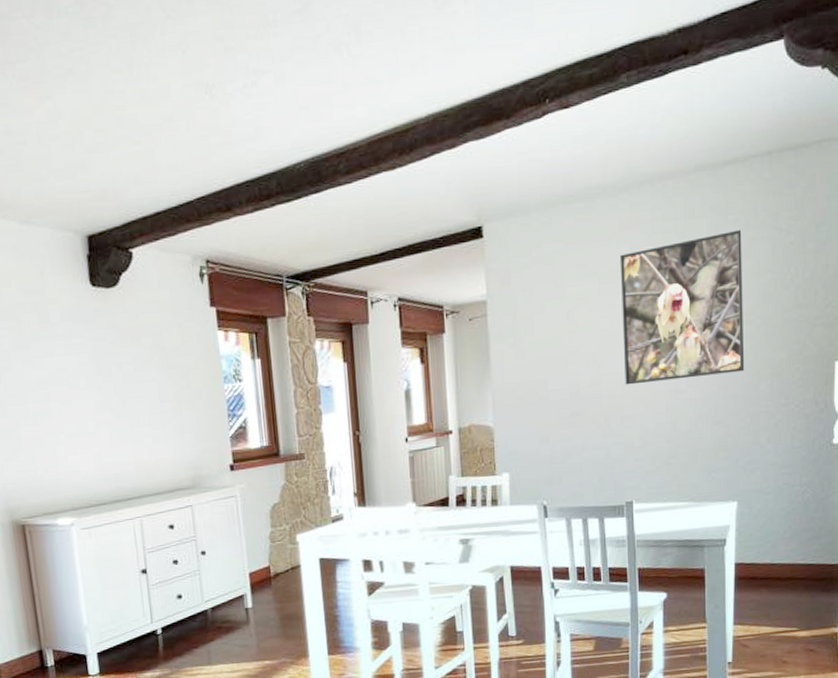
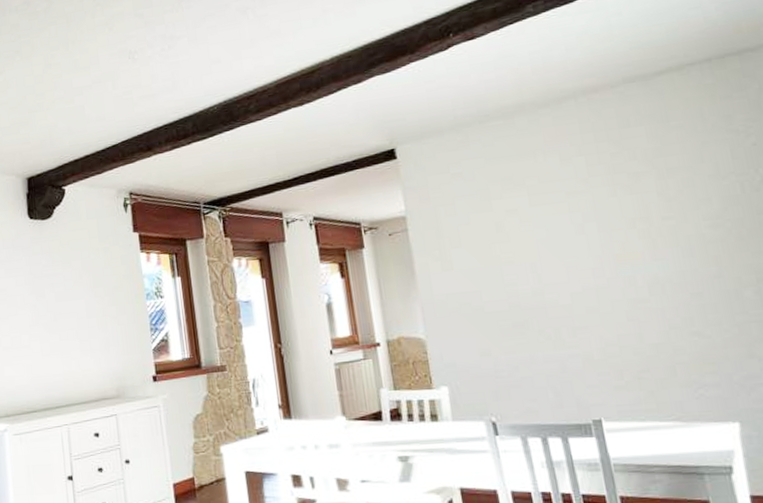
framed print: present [619,229,745,385] -> none [548,134,720,295]

